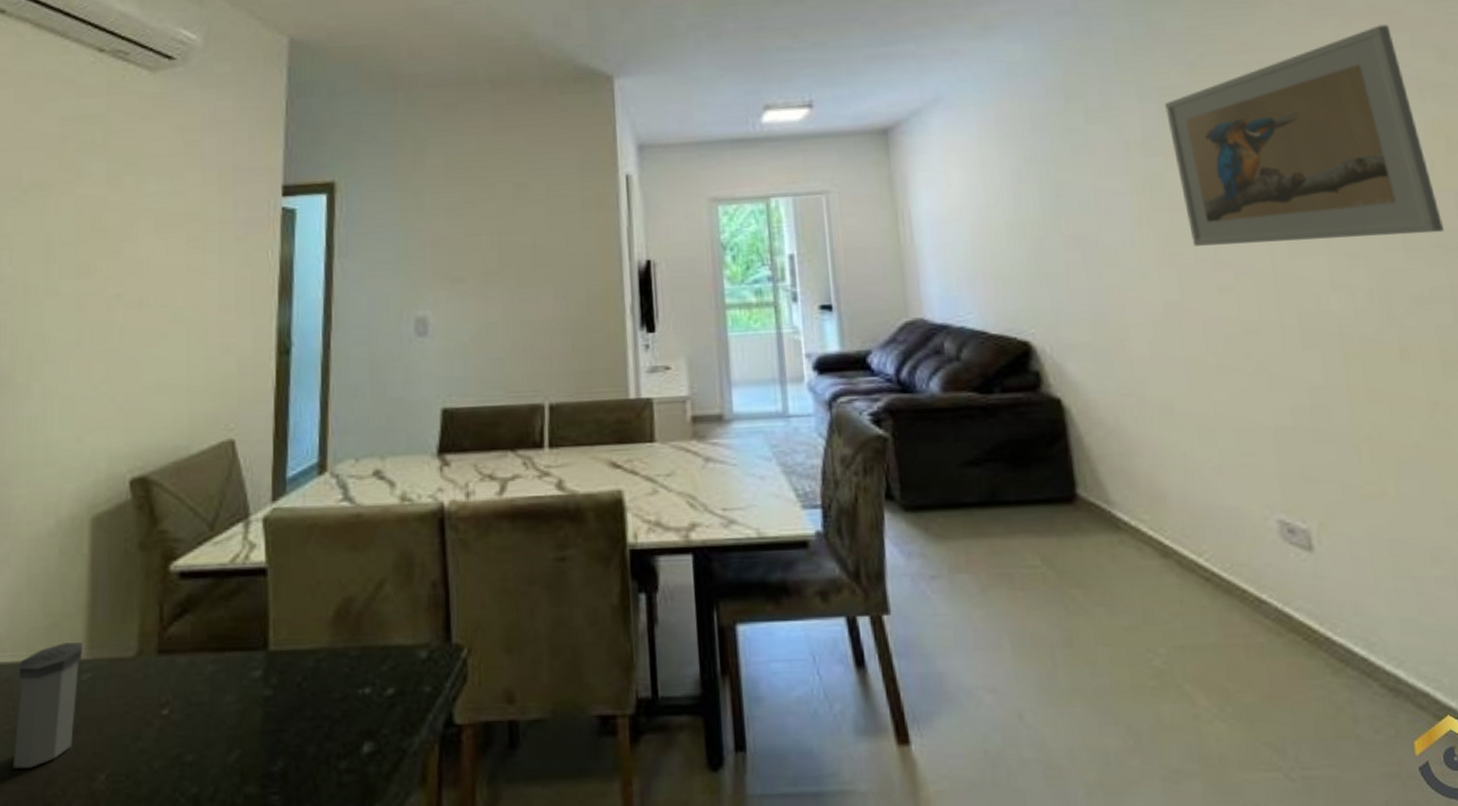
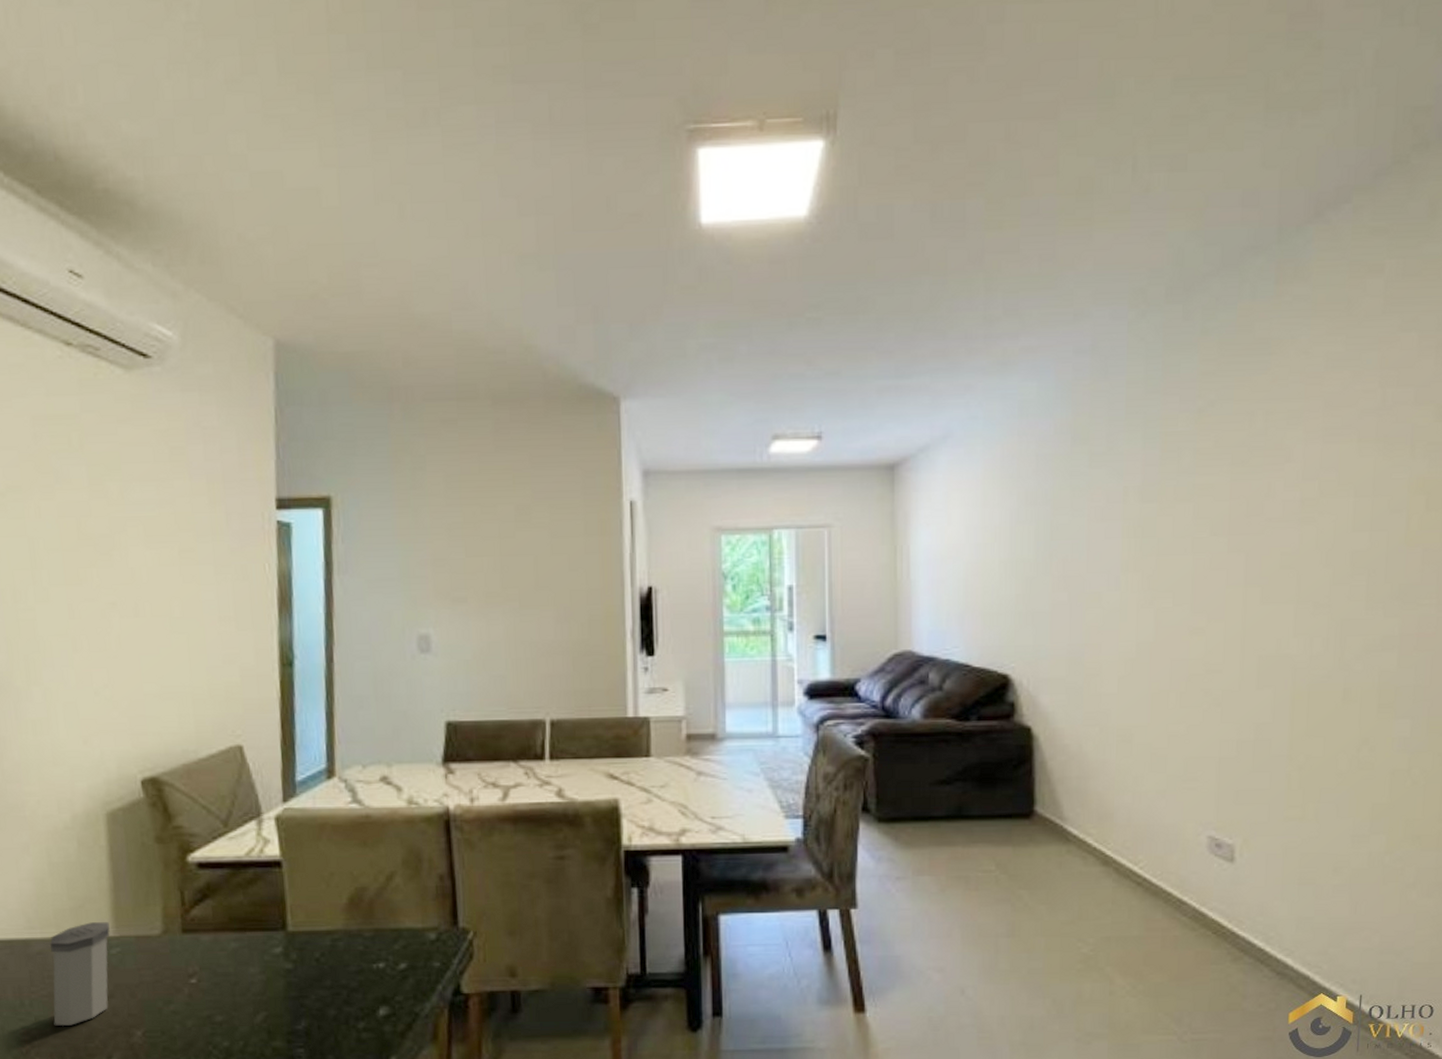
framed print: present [1164,24,1444,246] -> none [1167,379,1406,591]

